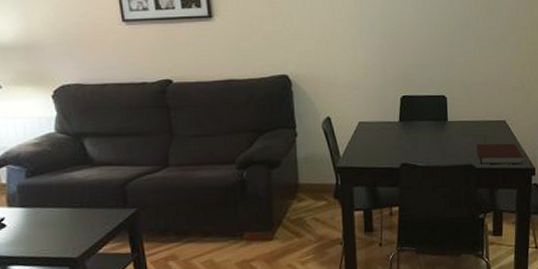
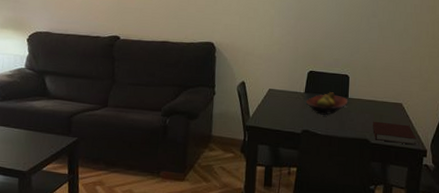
fruit bowl: none [401,117,448,144] -> present [305,92,349,115]

